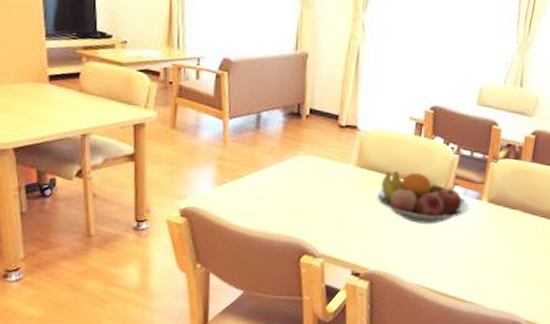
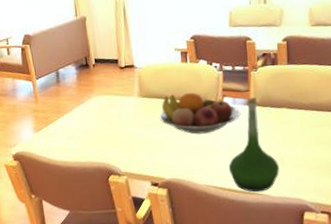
vase: none [444,192,500,301] -> present [228,98,279,192]

